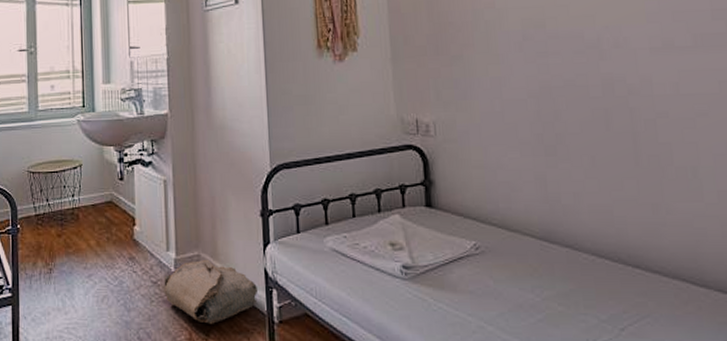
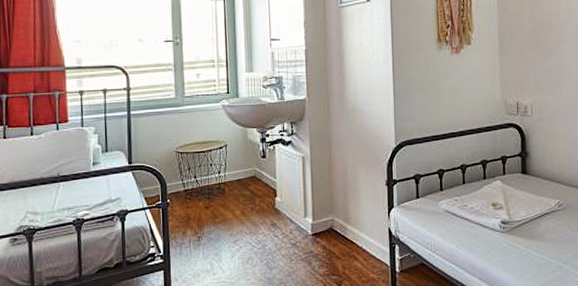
bag: present [164,259,259,324] -> none [302,223,383,276]

